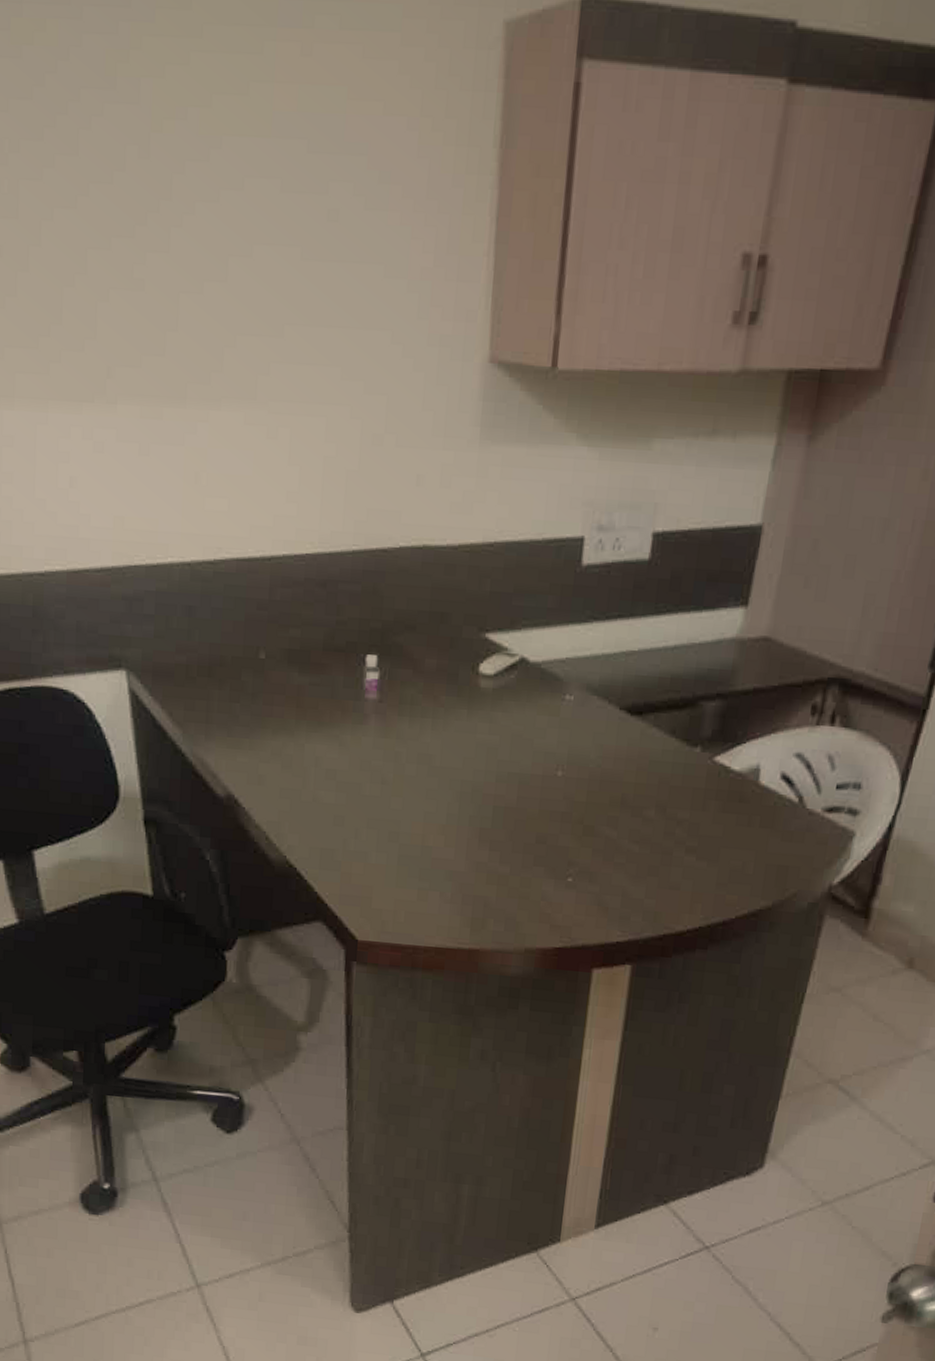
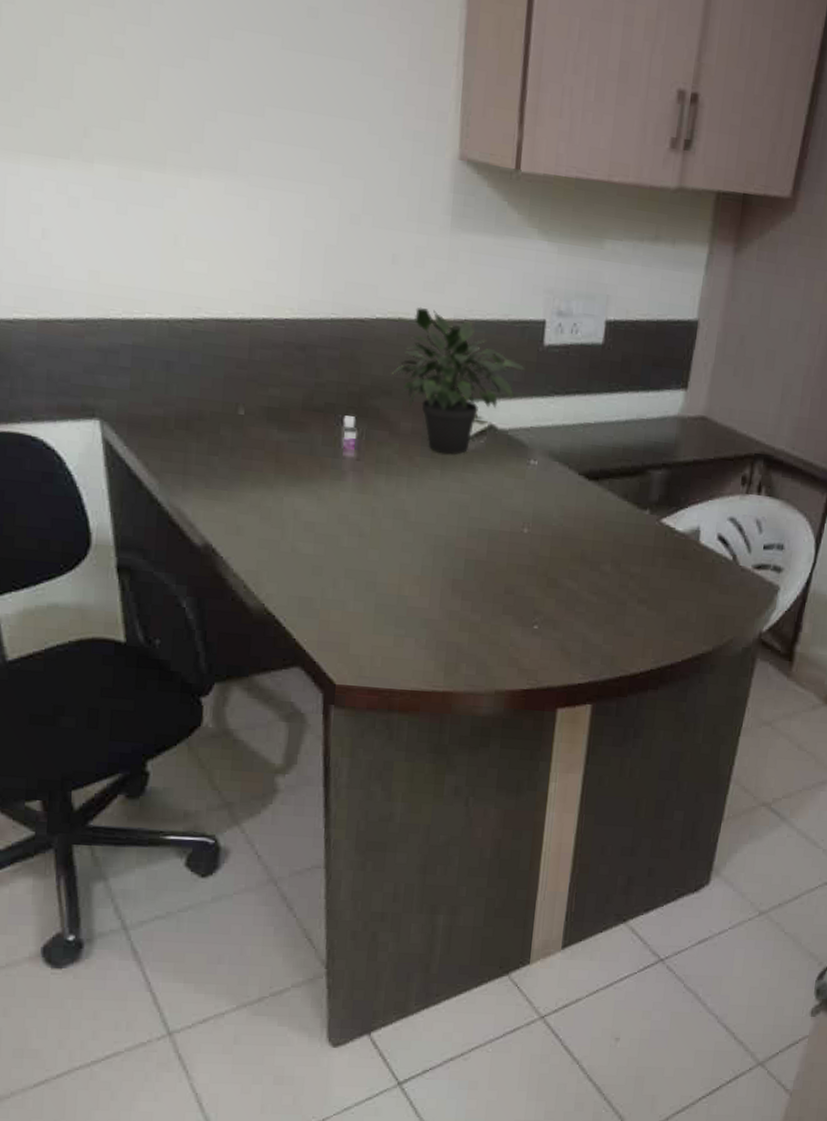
potted plant: none [415,531,562,692] -> present [391,306,526,454]

